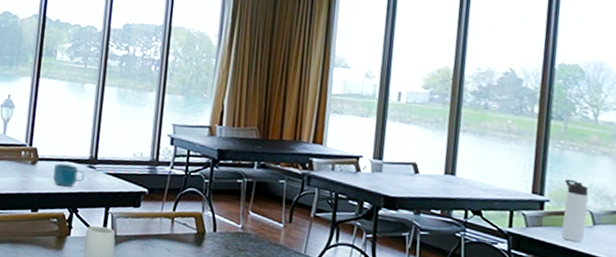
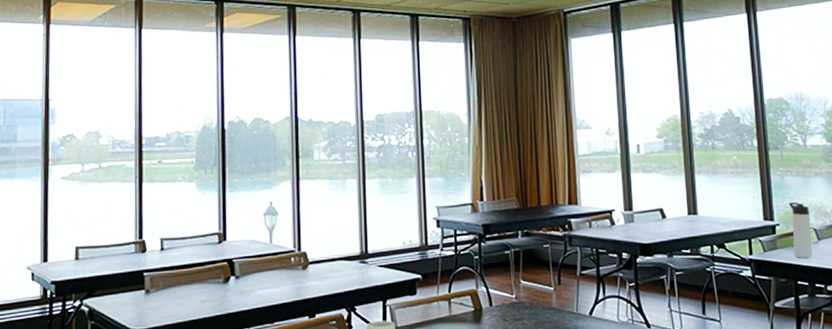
cup: present [52,163,85,187] -> none [325,263,358,286]

